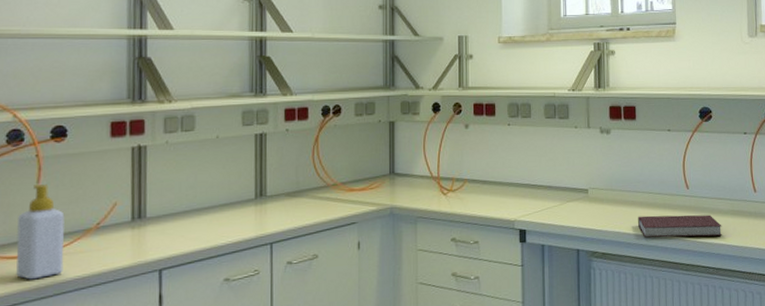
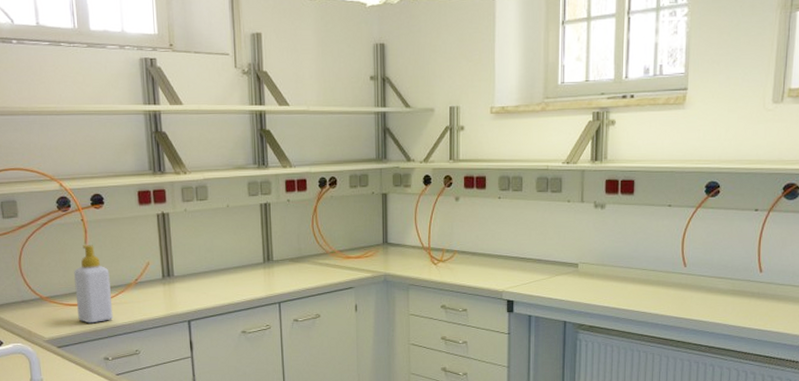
notebook: present [638,215,723,238] -> none [629,292,720,316]

